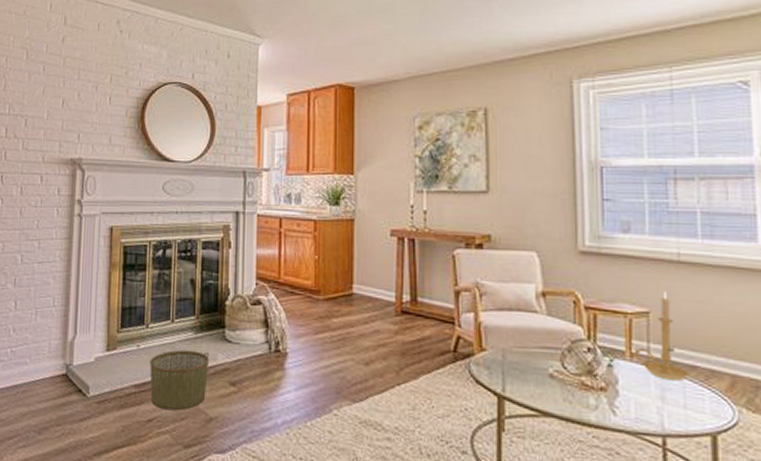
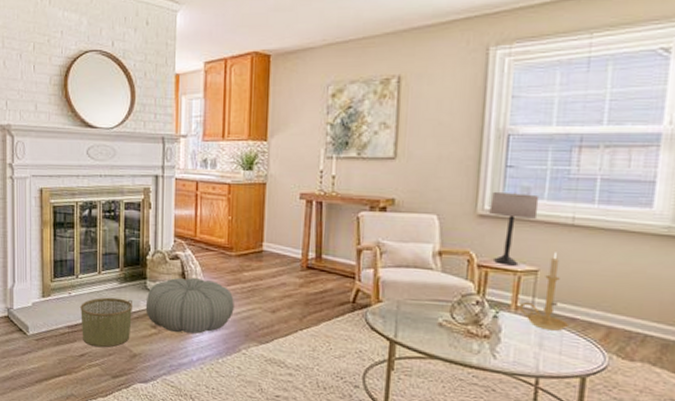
pouf: none [223,326,323,392] -> present [145,278,234,334]
table lamp: none [590,226,642,307] -> present [489,191,540,266]

